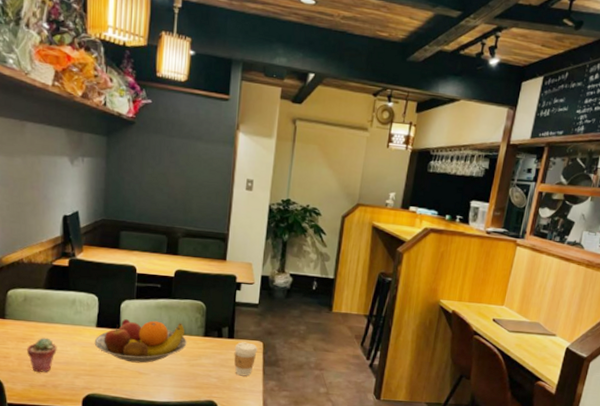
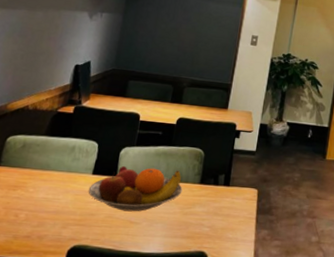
potted succulent: present [27,337,57,373] -> none [16,185,49,223]
coffee cup: present [234,342,258,376] -> none [228,189,252,225]

